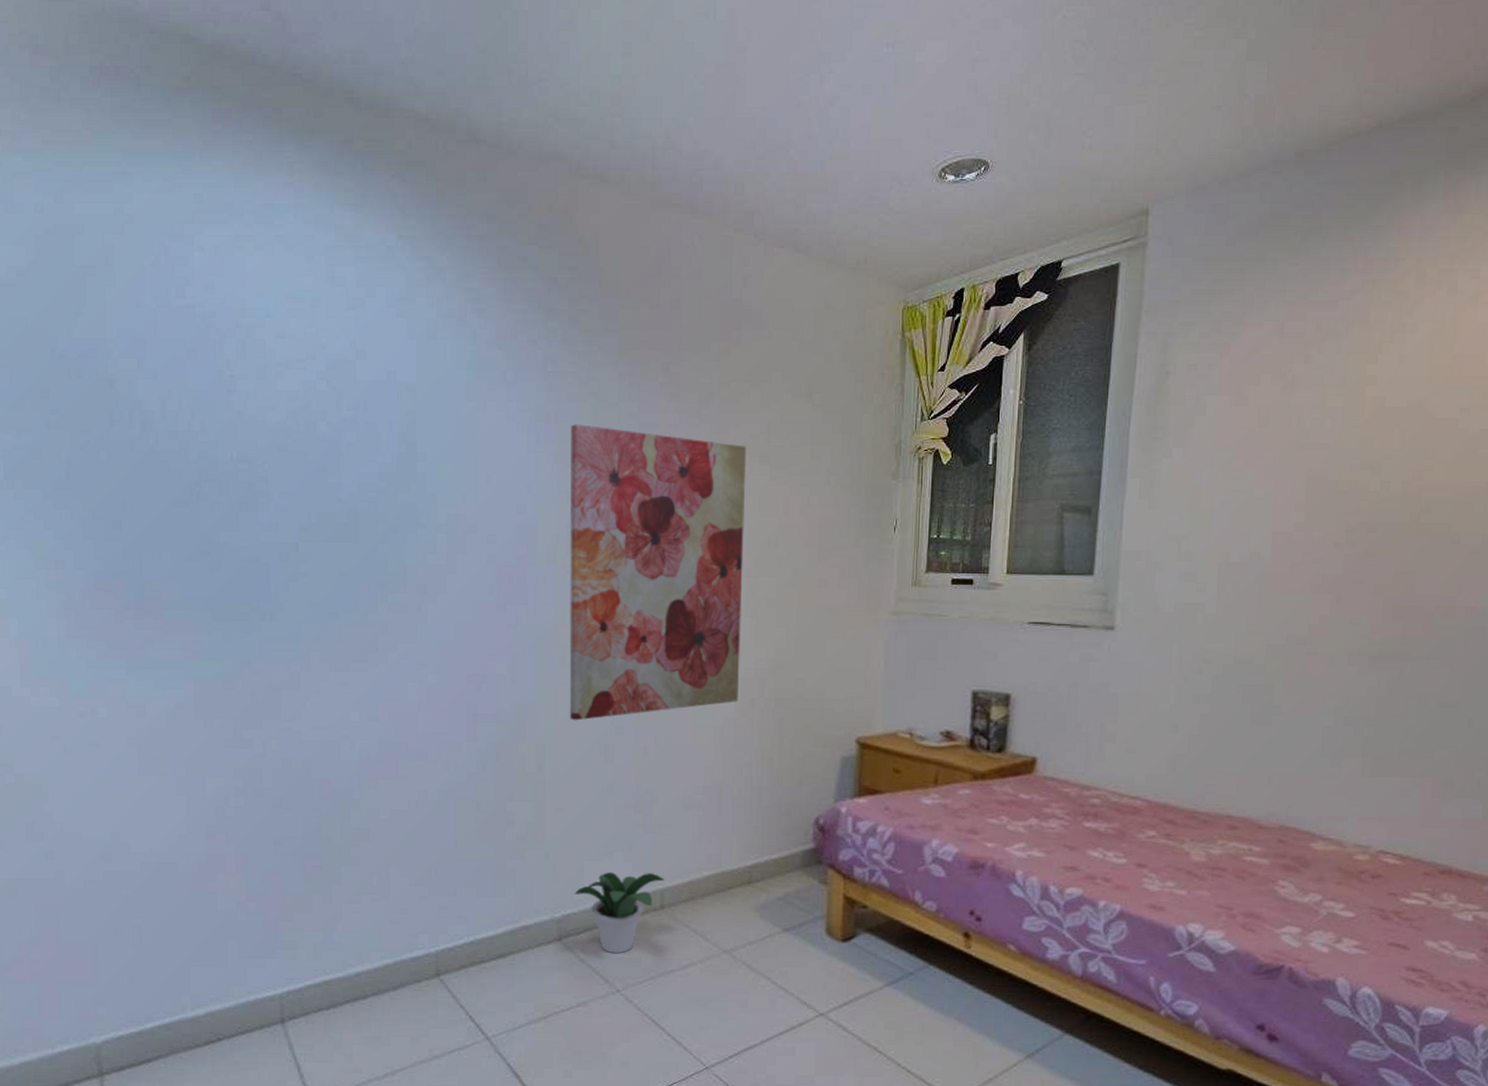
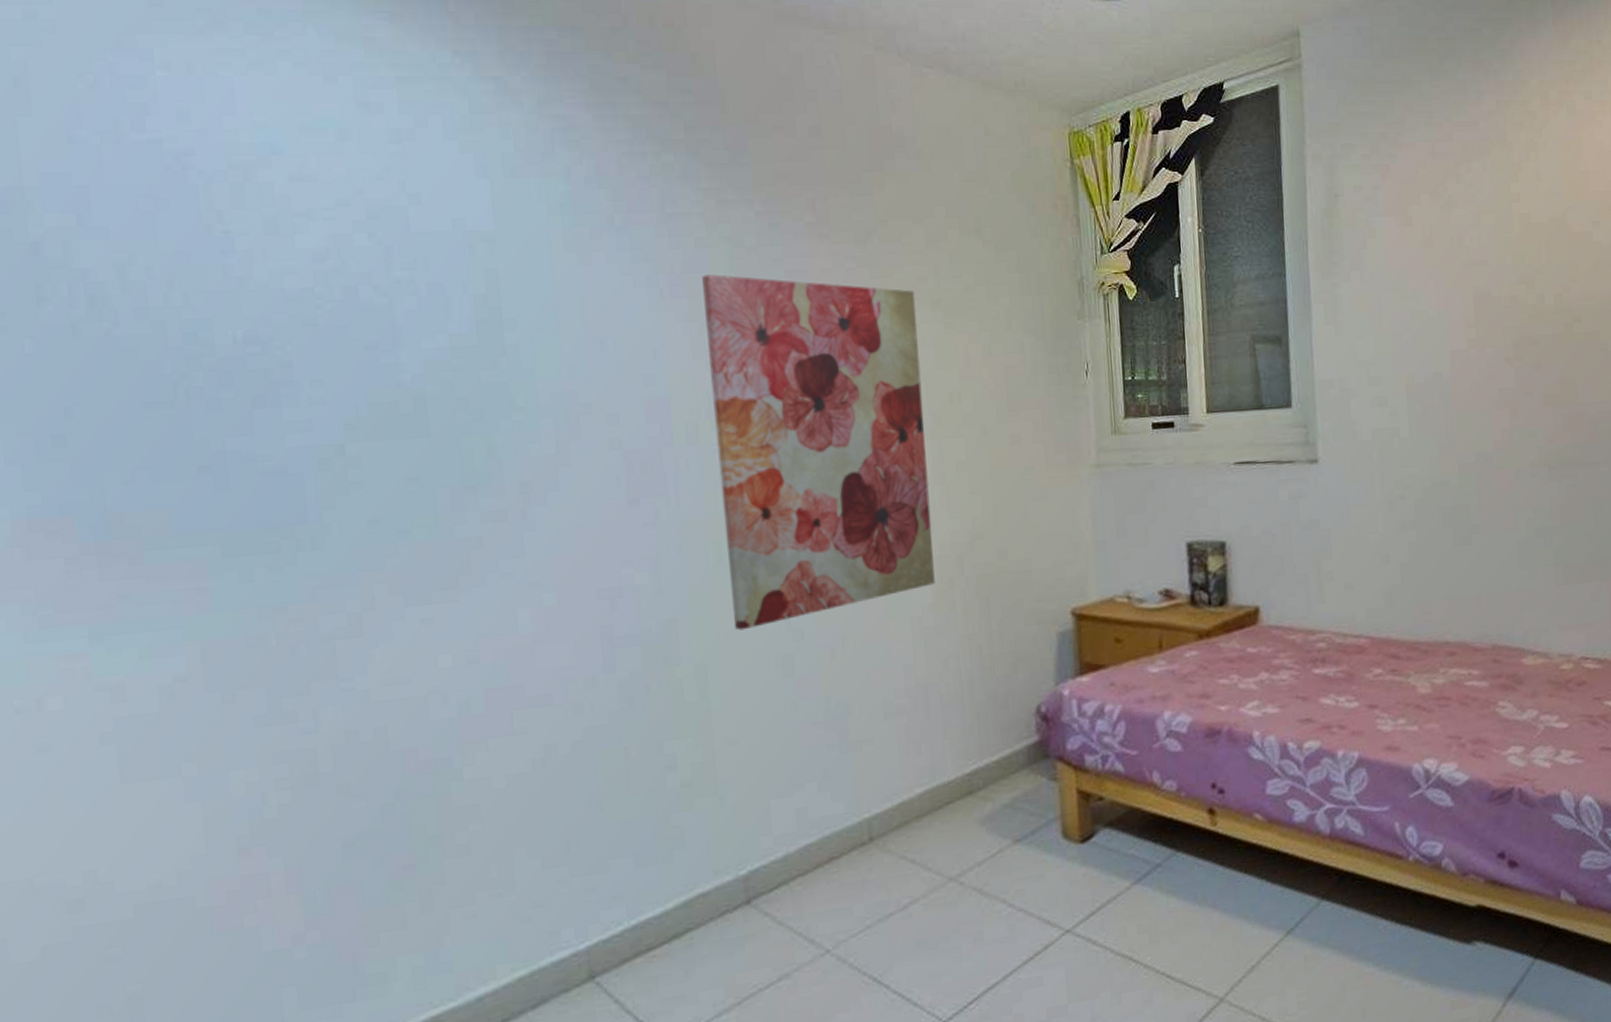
potted plant: present [574,872,664,954] -> none [761,800,871,907]

